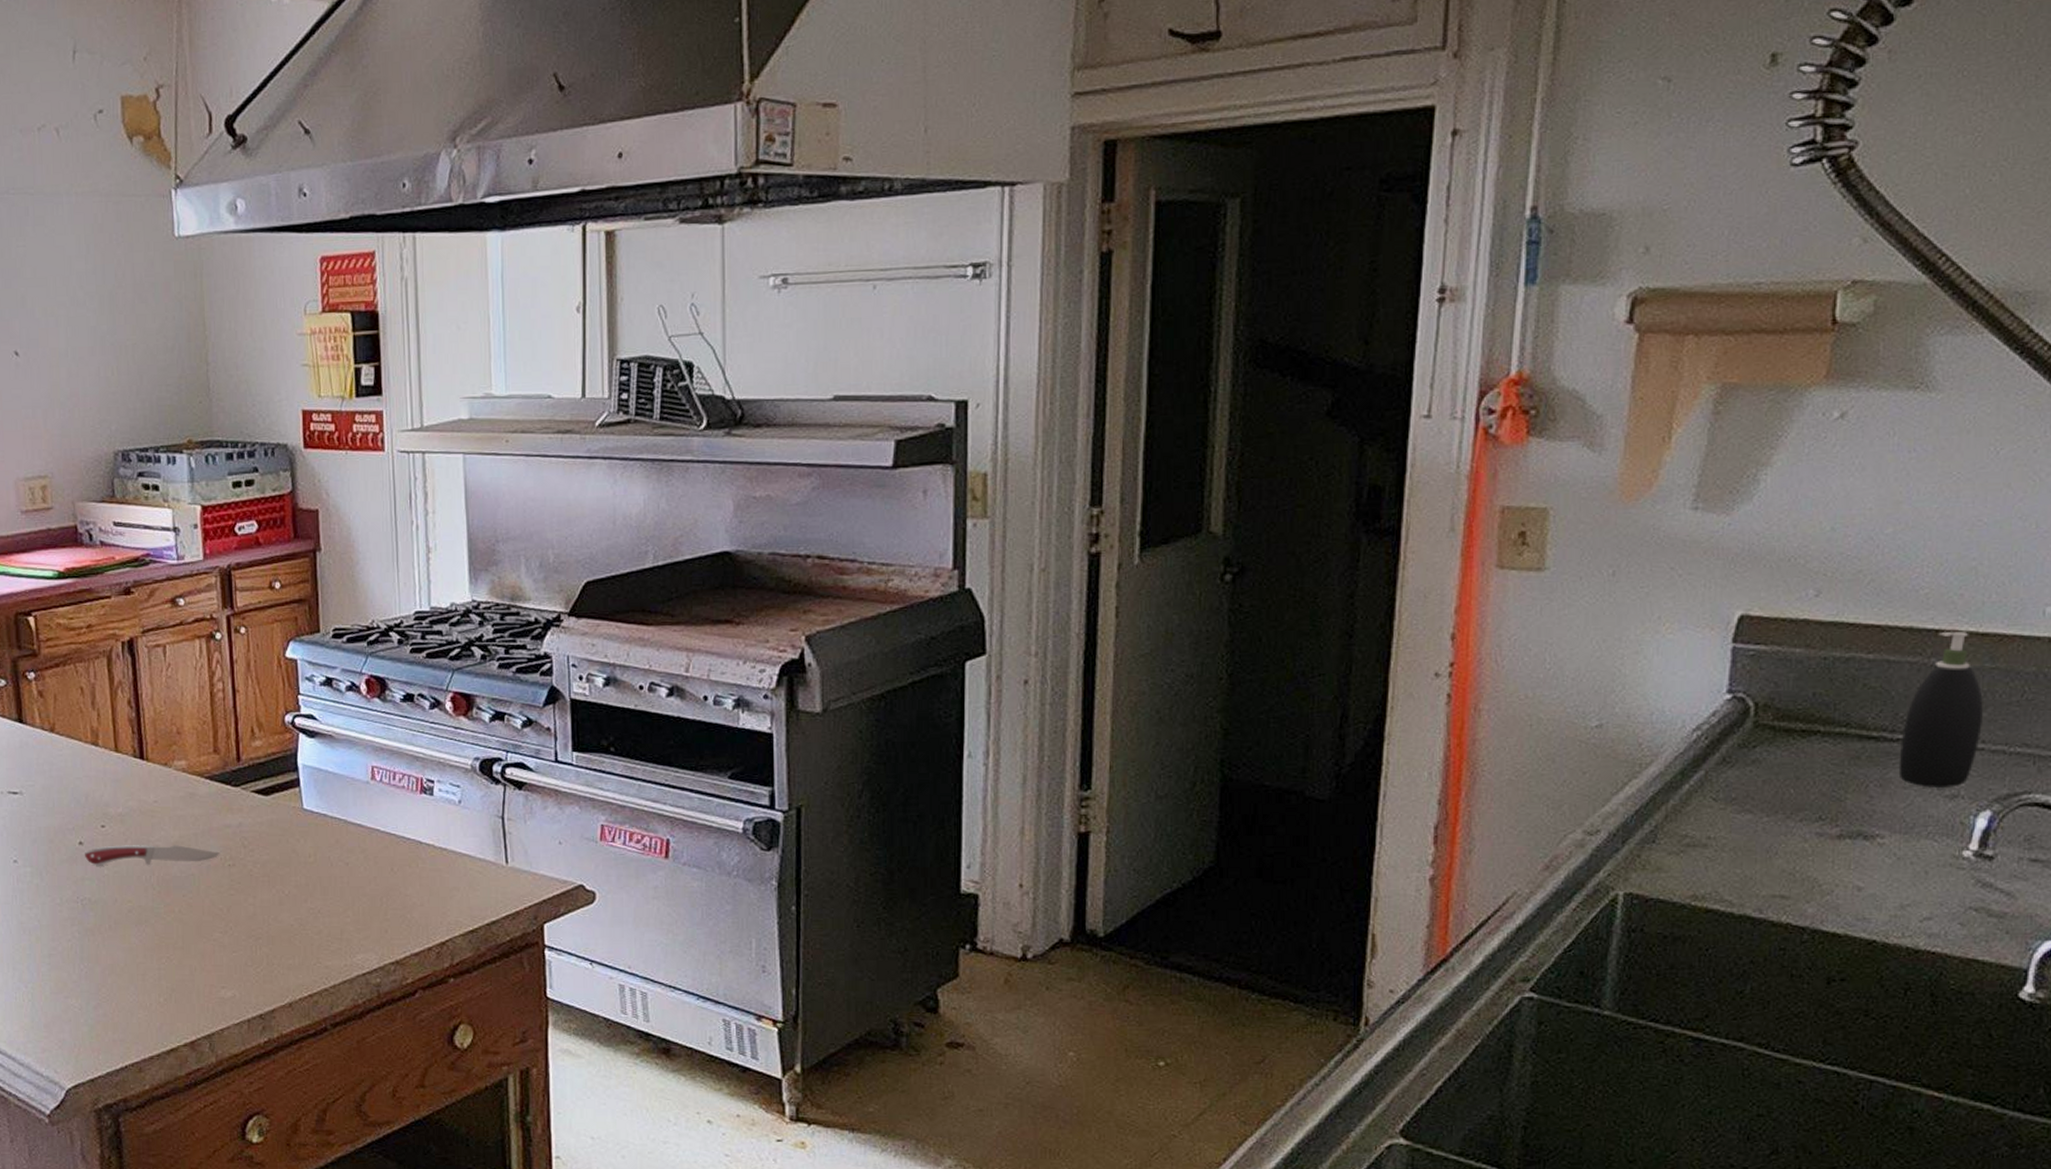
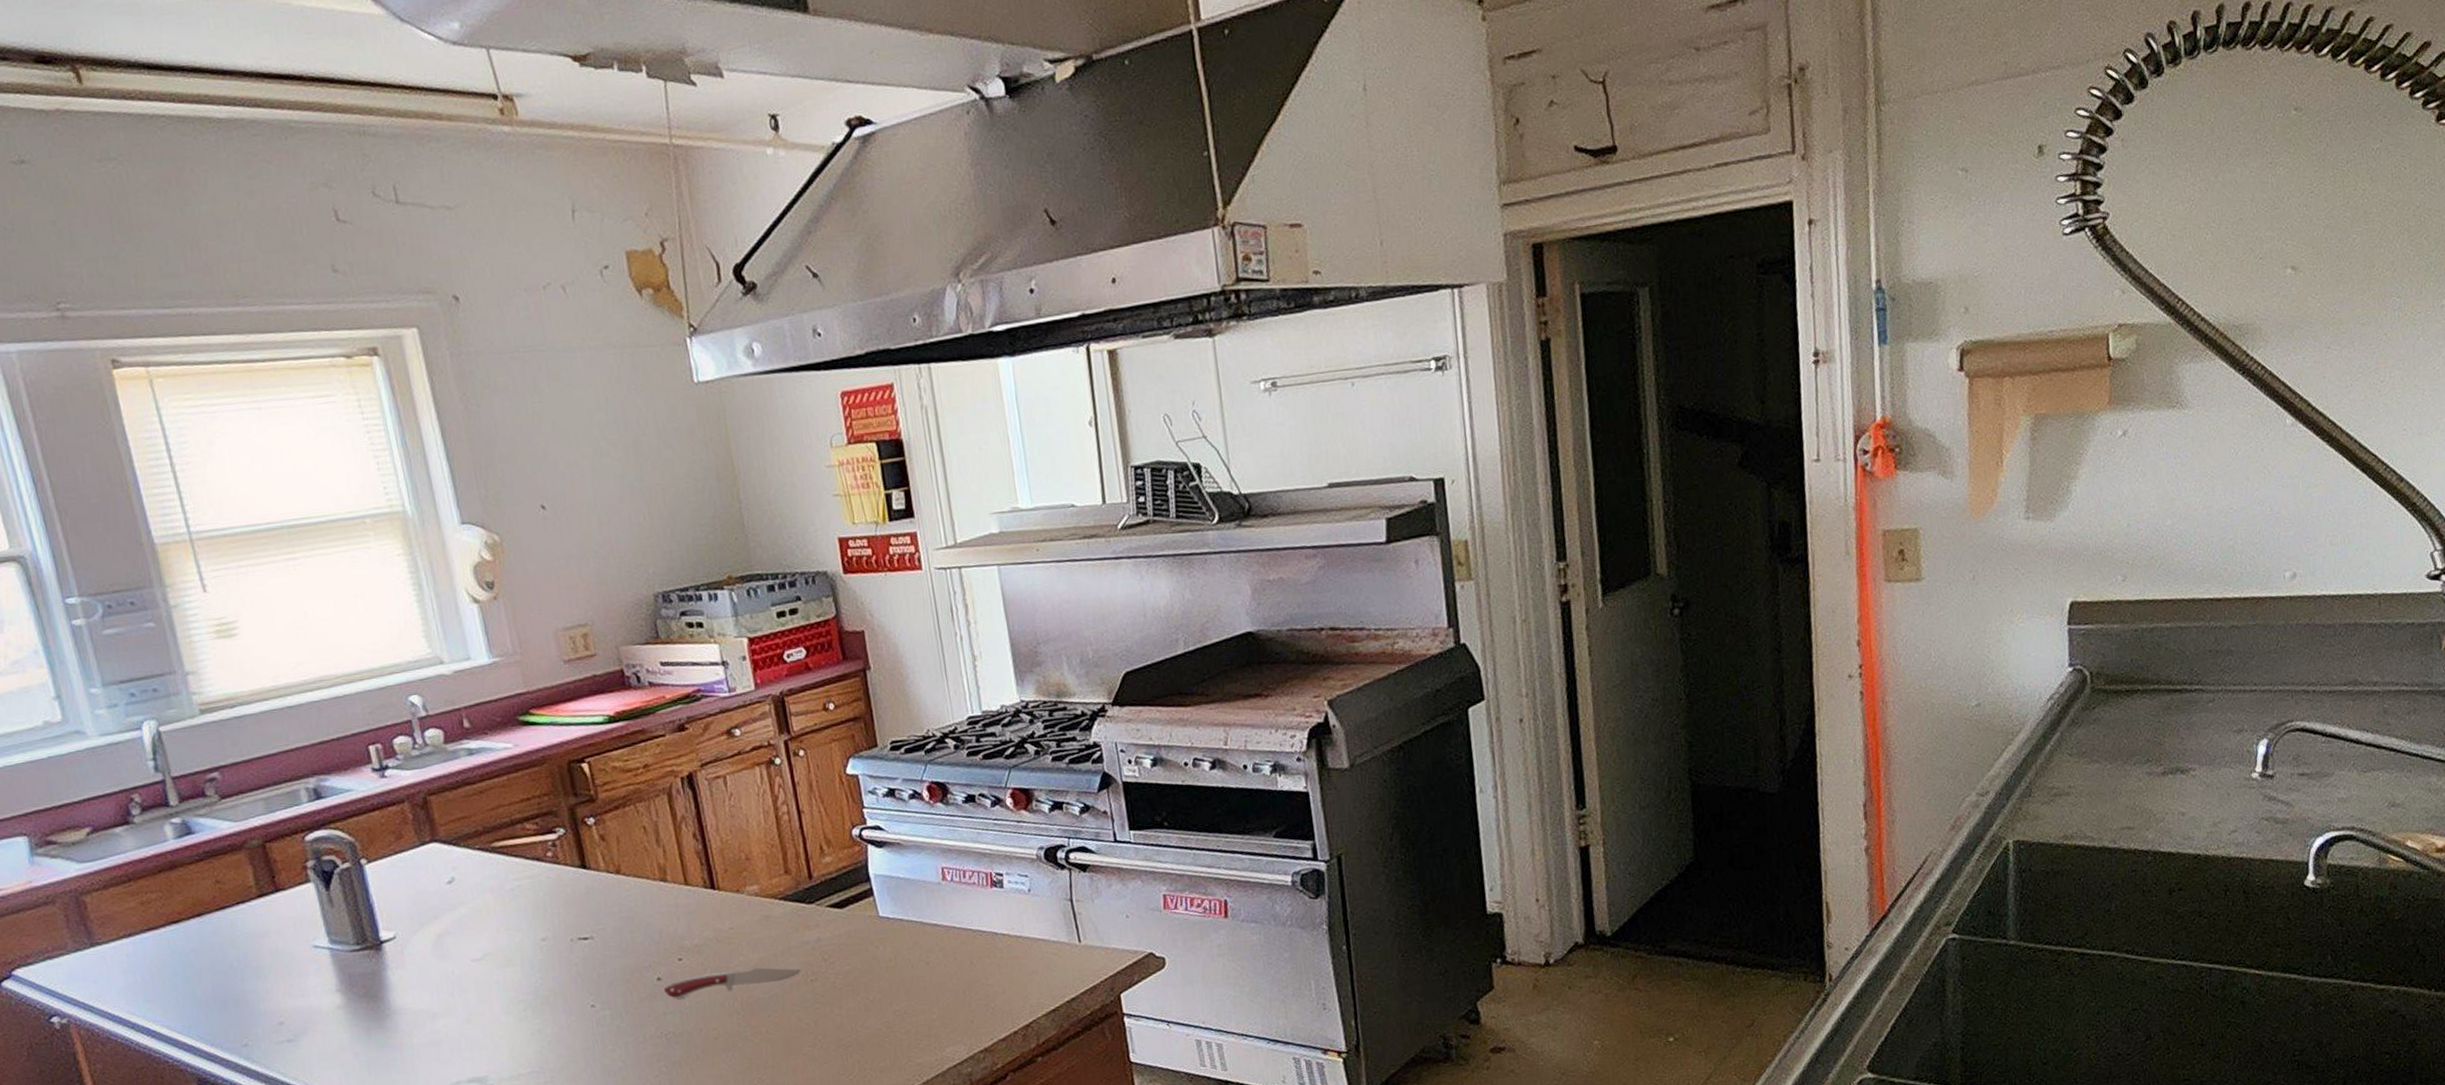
soap dispenser: present [1898,632,1983,788] -> none [2197,598,2253,726]

